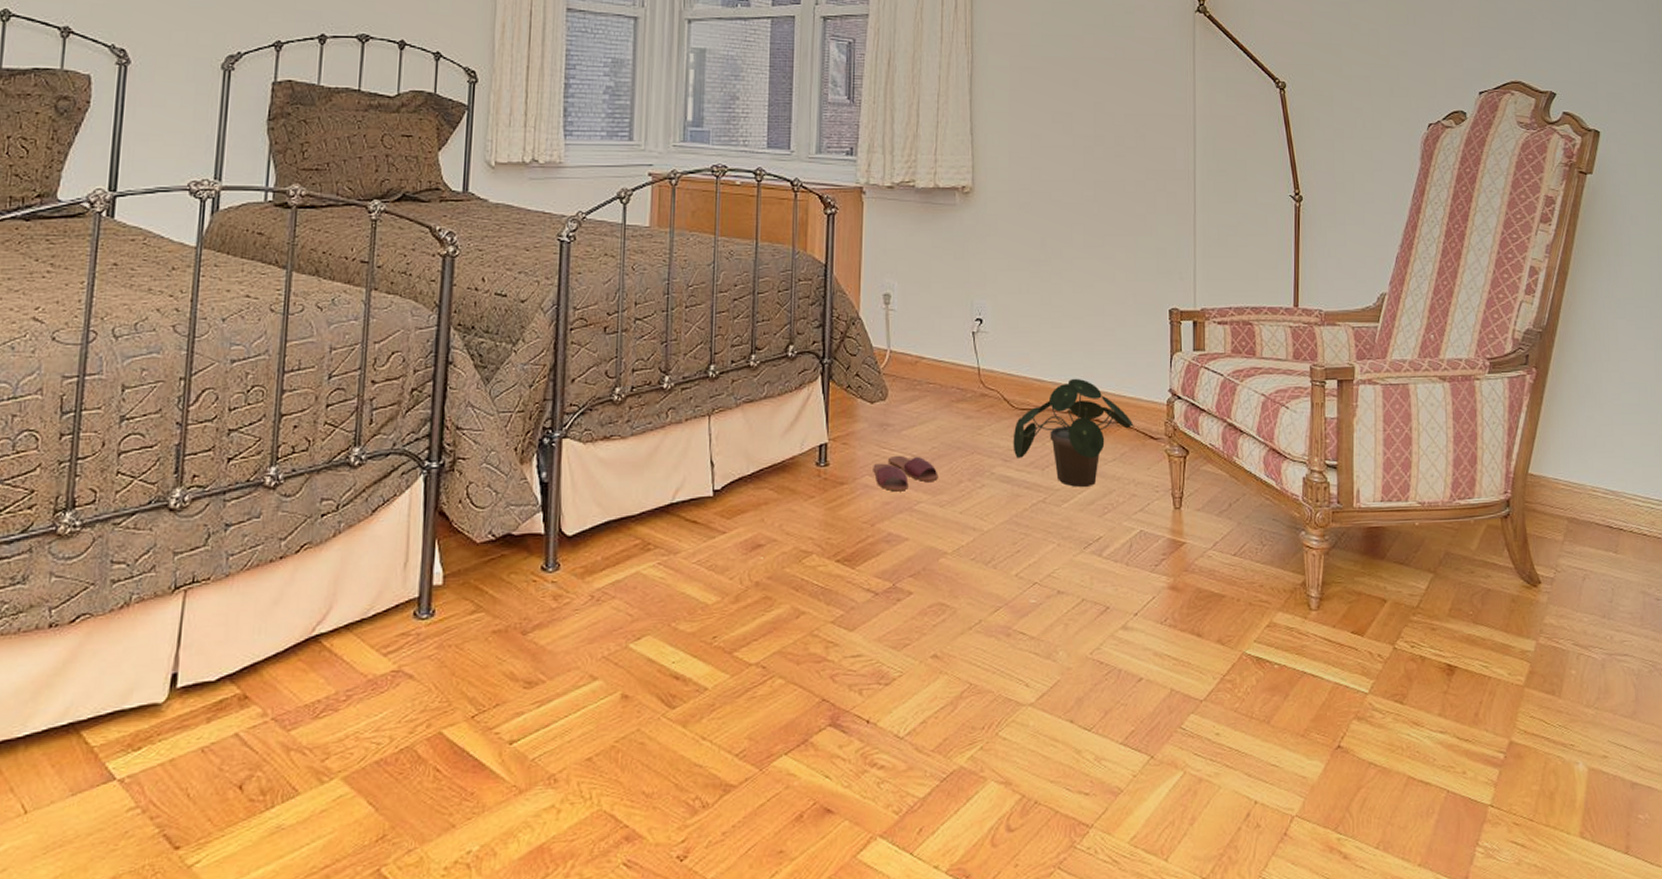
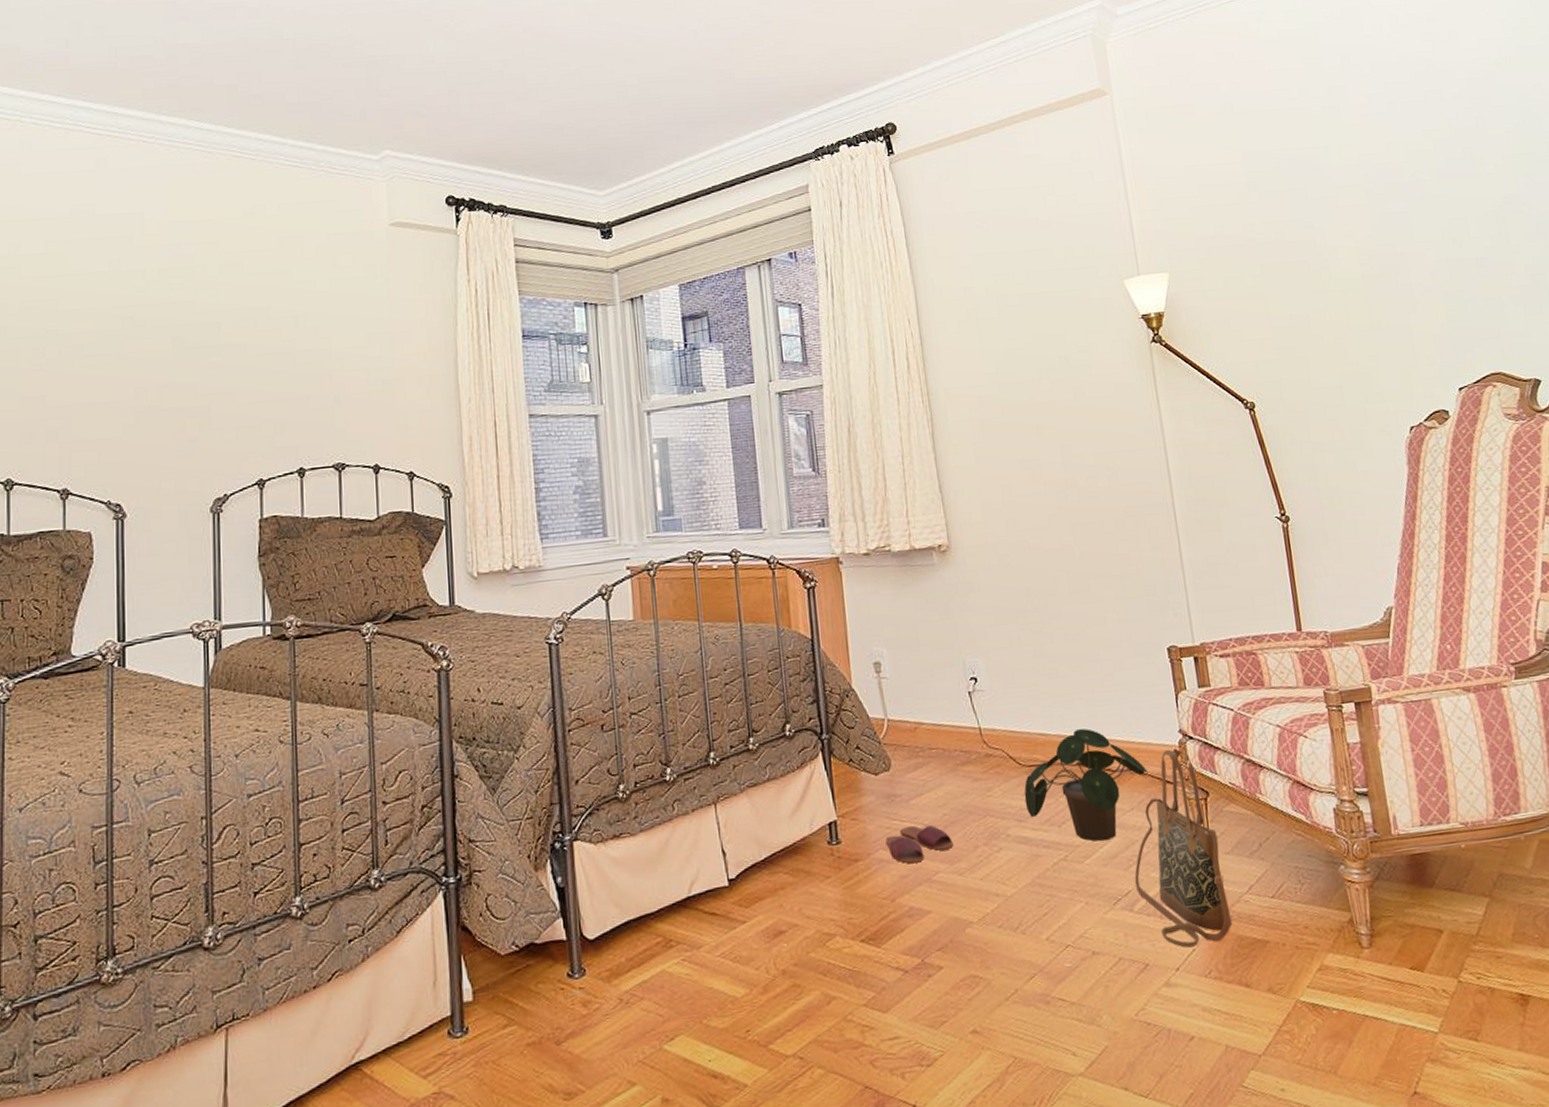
handbag: none [1106,406,1193,595] -> present [1134,748,1232,948]

